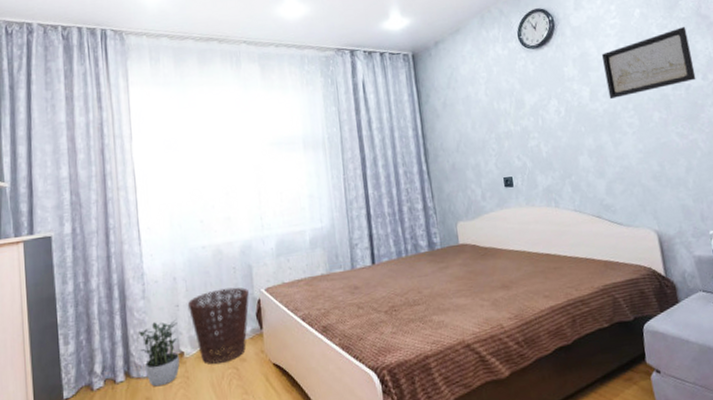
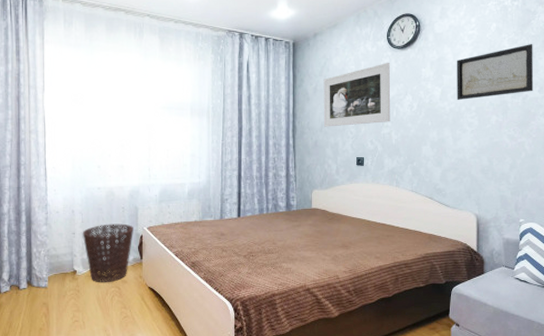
potted plant: present [136,318,180,387] -> none [38,243,73,295]
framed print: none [452,65,537,146] -> present [323,63,391,127]

